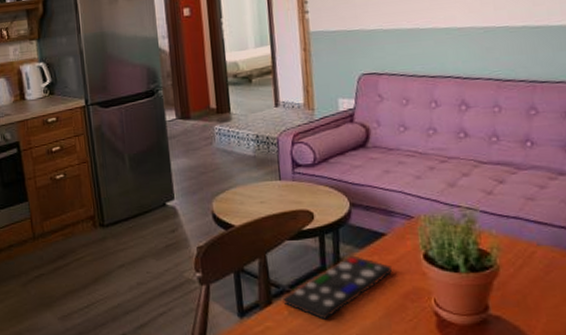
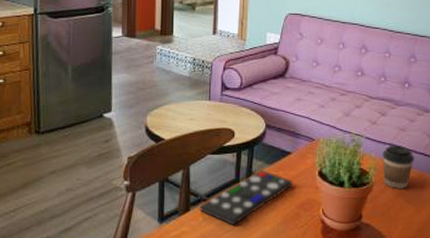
coffee cup: none [506,218,553,272] -> present [382,145,414,189]

